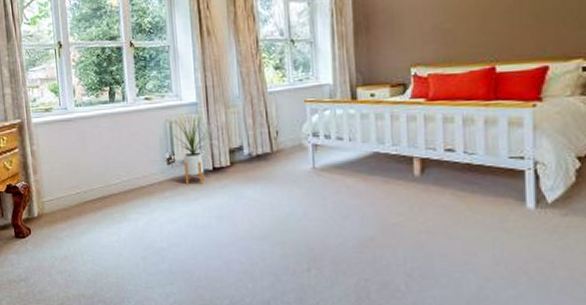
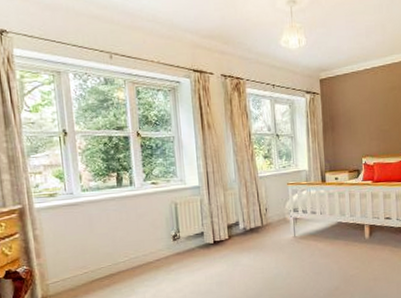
house plant: present [172,111,208,185] -> none [177,194,209,258]

